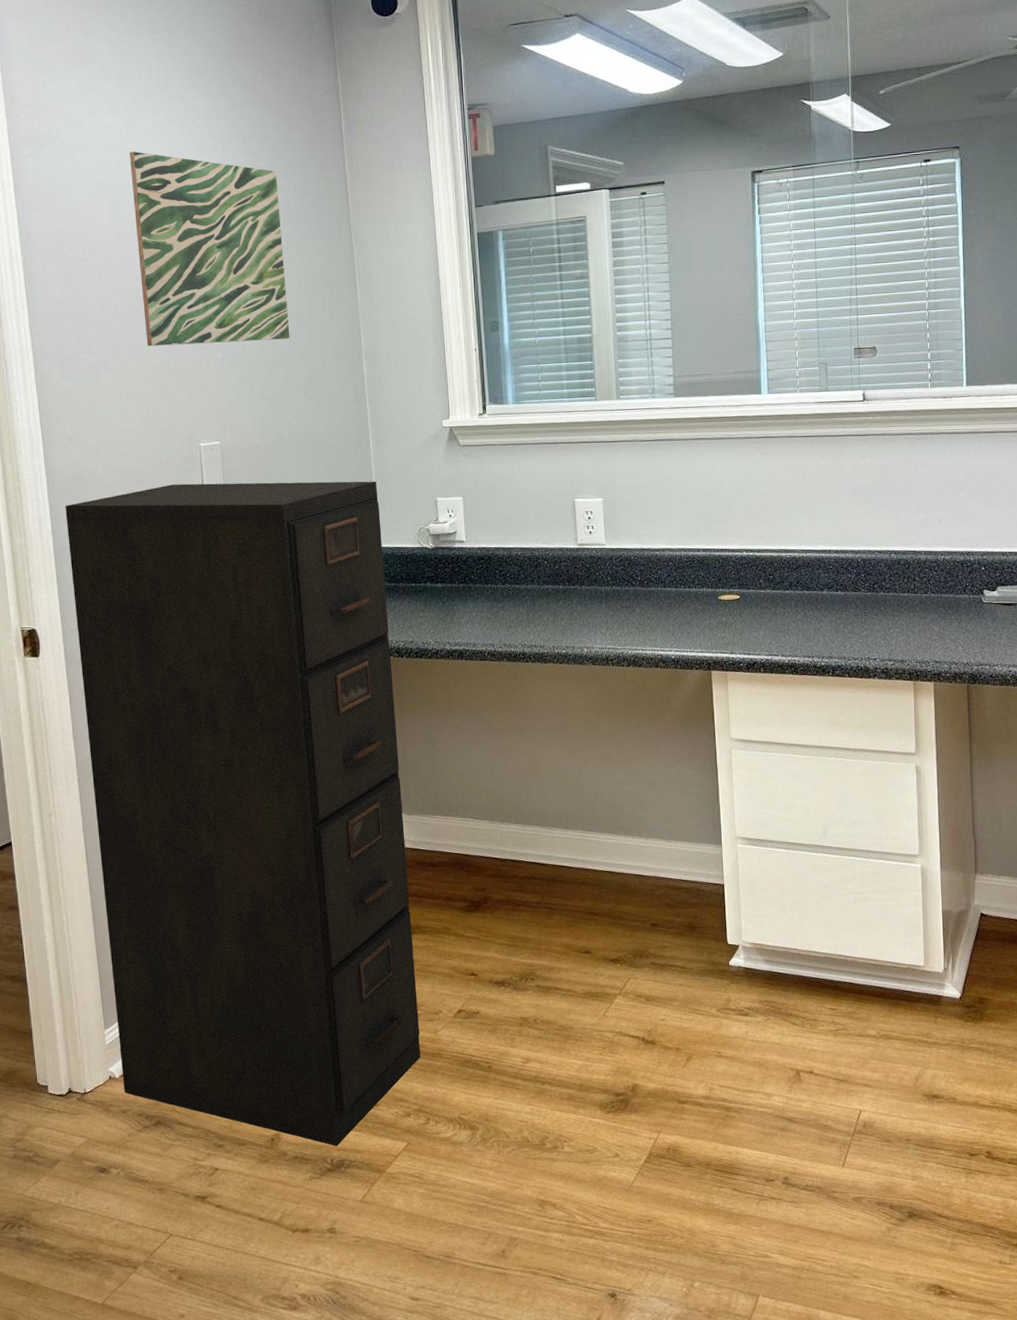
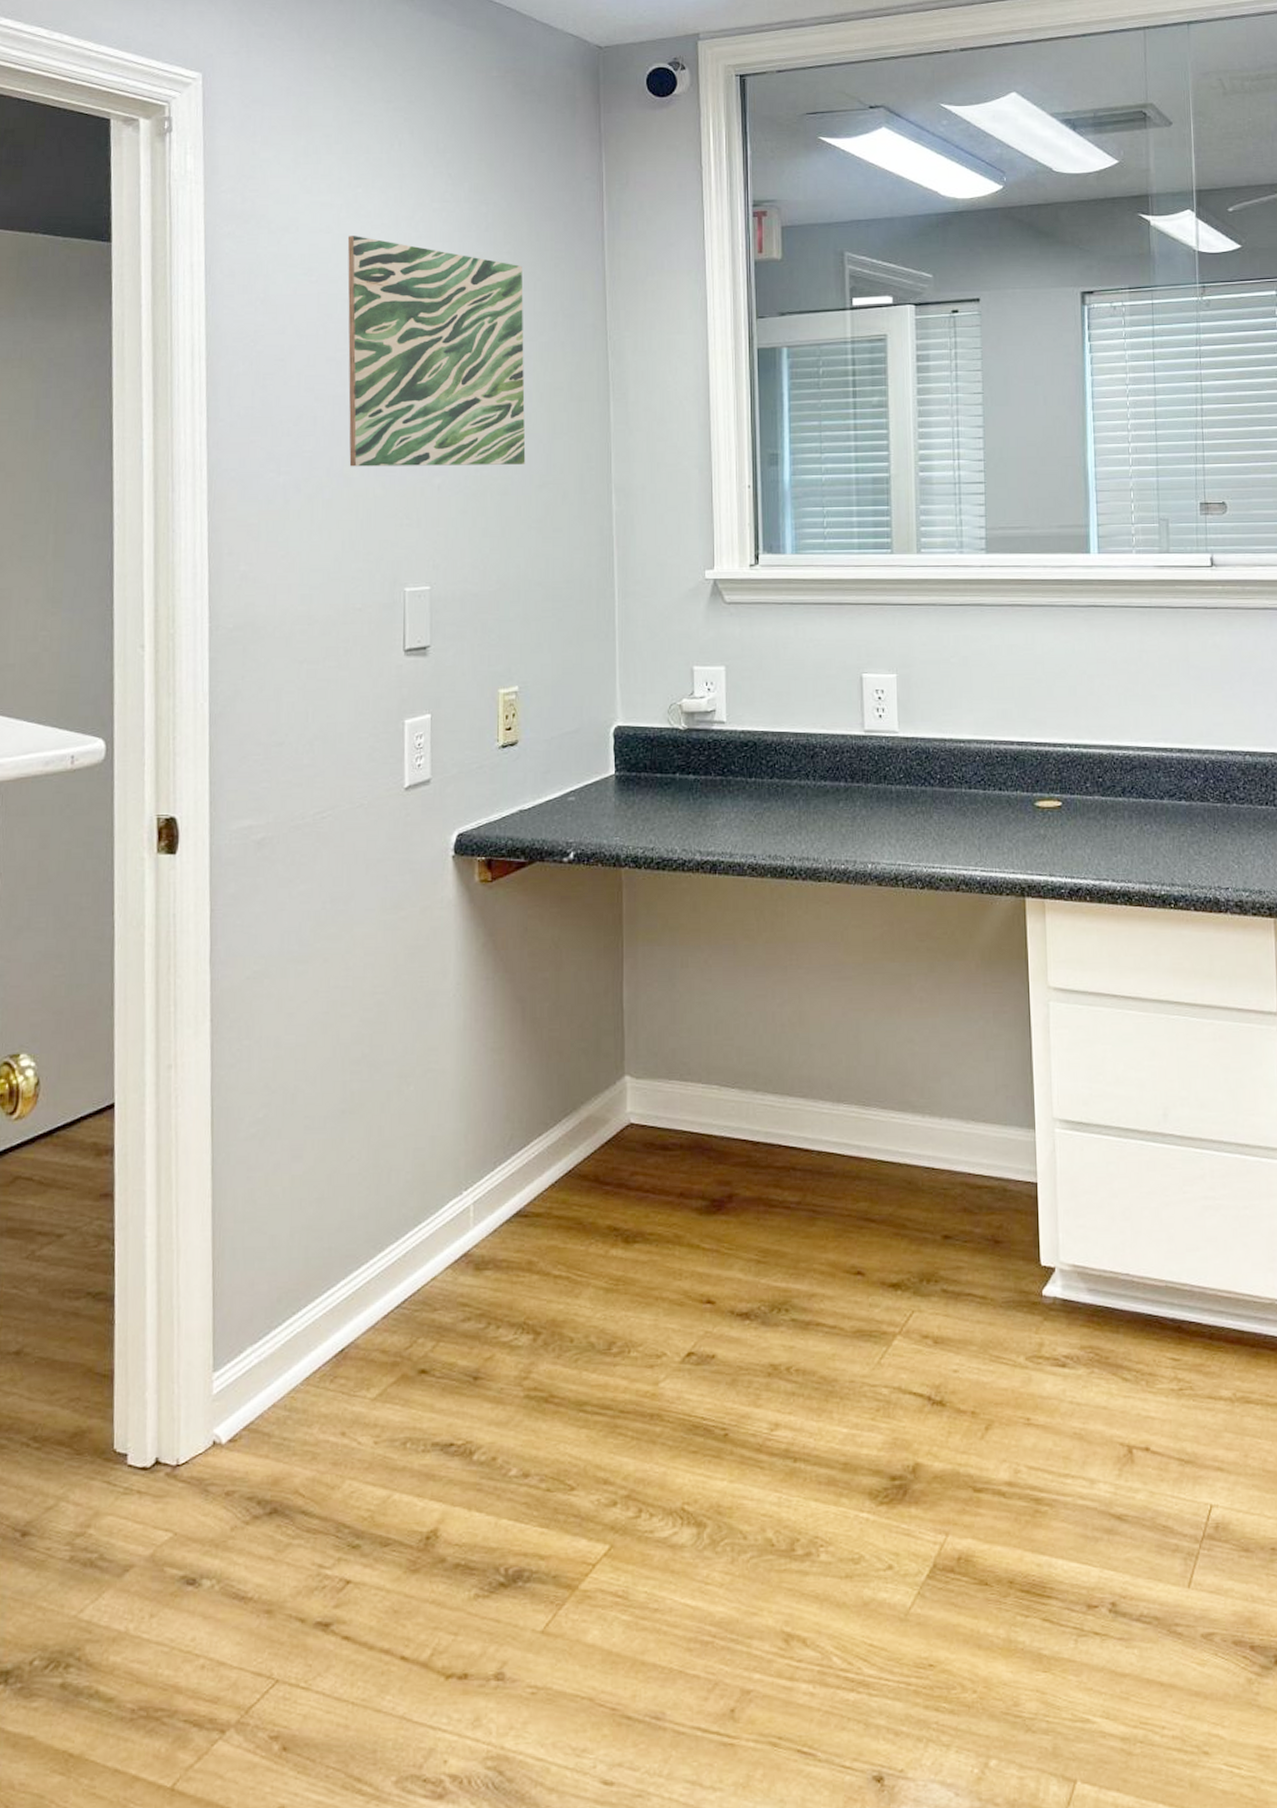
filing cabinet: present [65,481,421,1147] -> none [228,637,634,1550]

